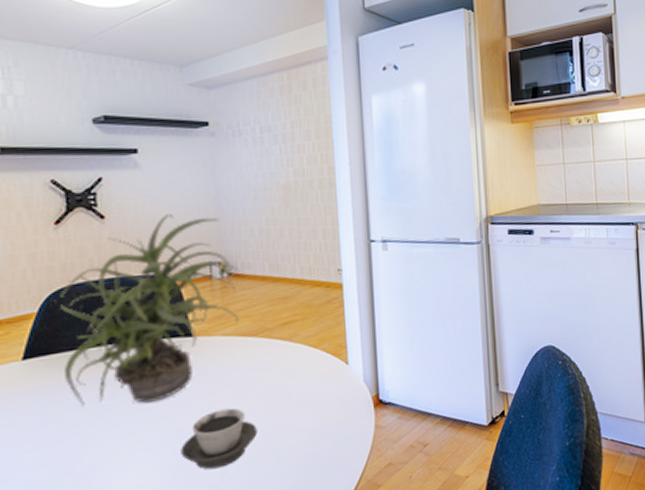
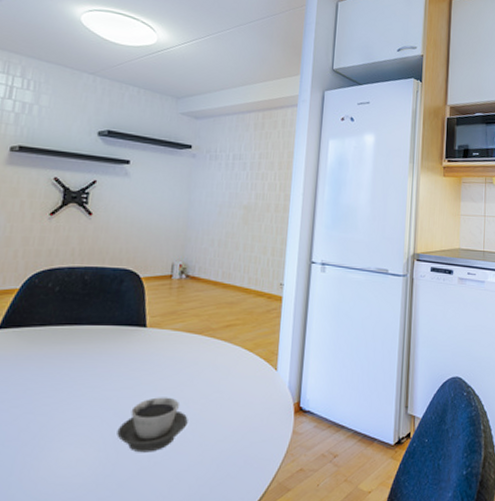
potted plant: present [60,213,239,408] -> none [30,217,197,382]

